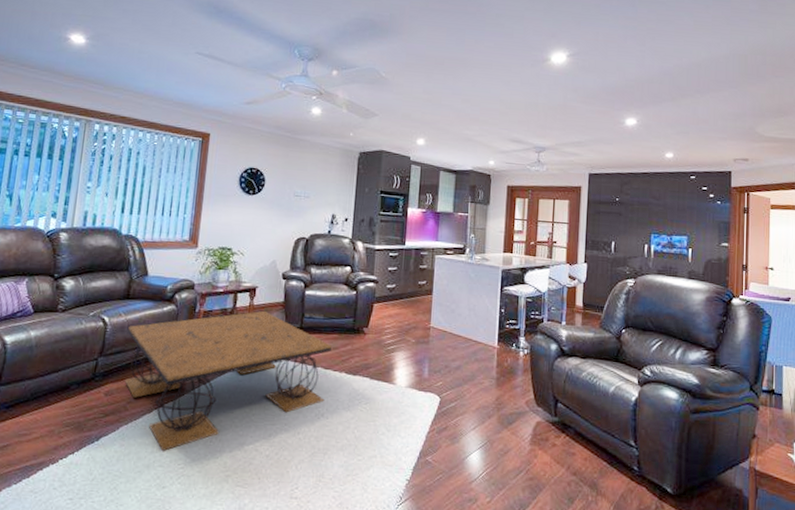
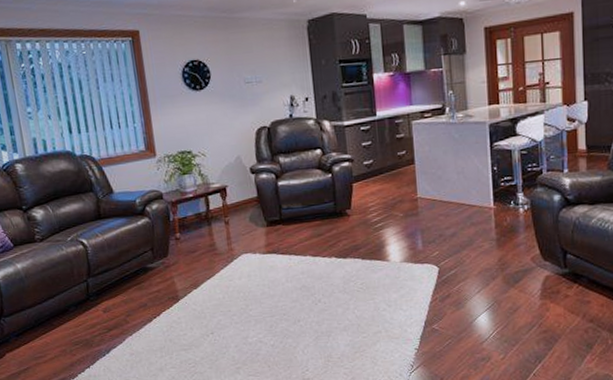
coffee table: present [125,310,332,451] -> none [108,208,319,354]

